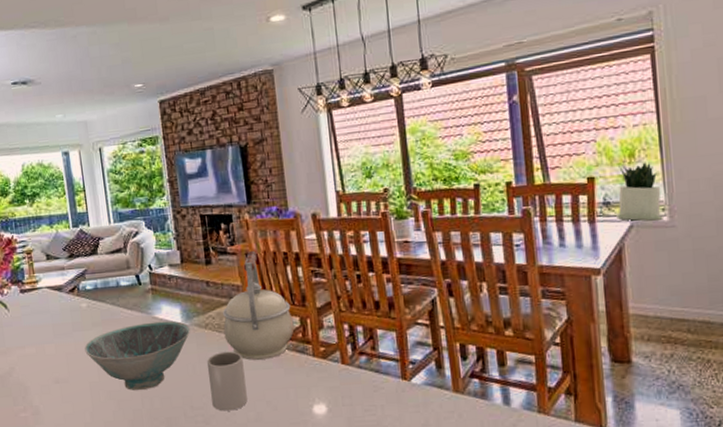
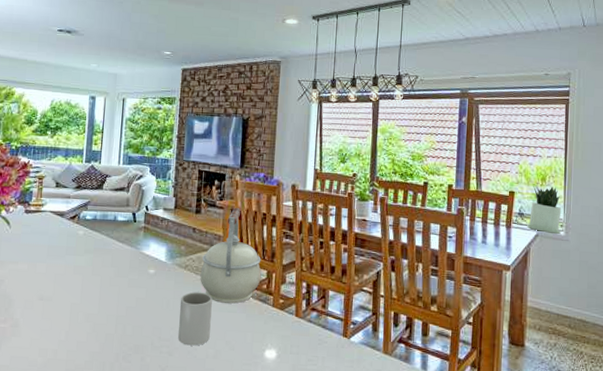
bowl: present [84,320,191,390] -> none [73,256,172,317]

